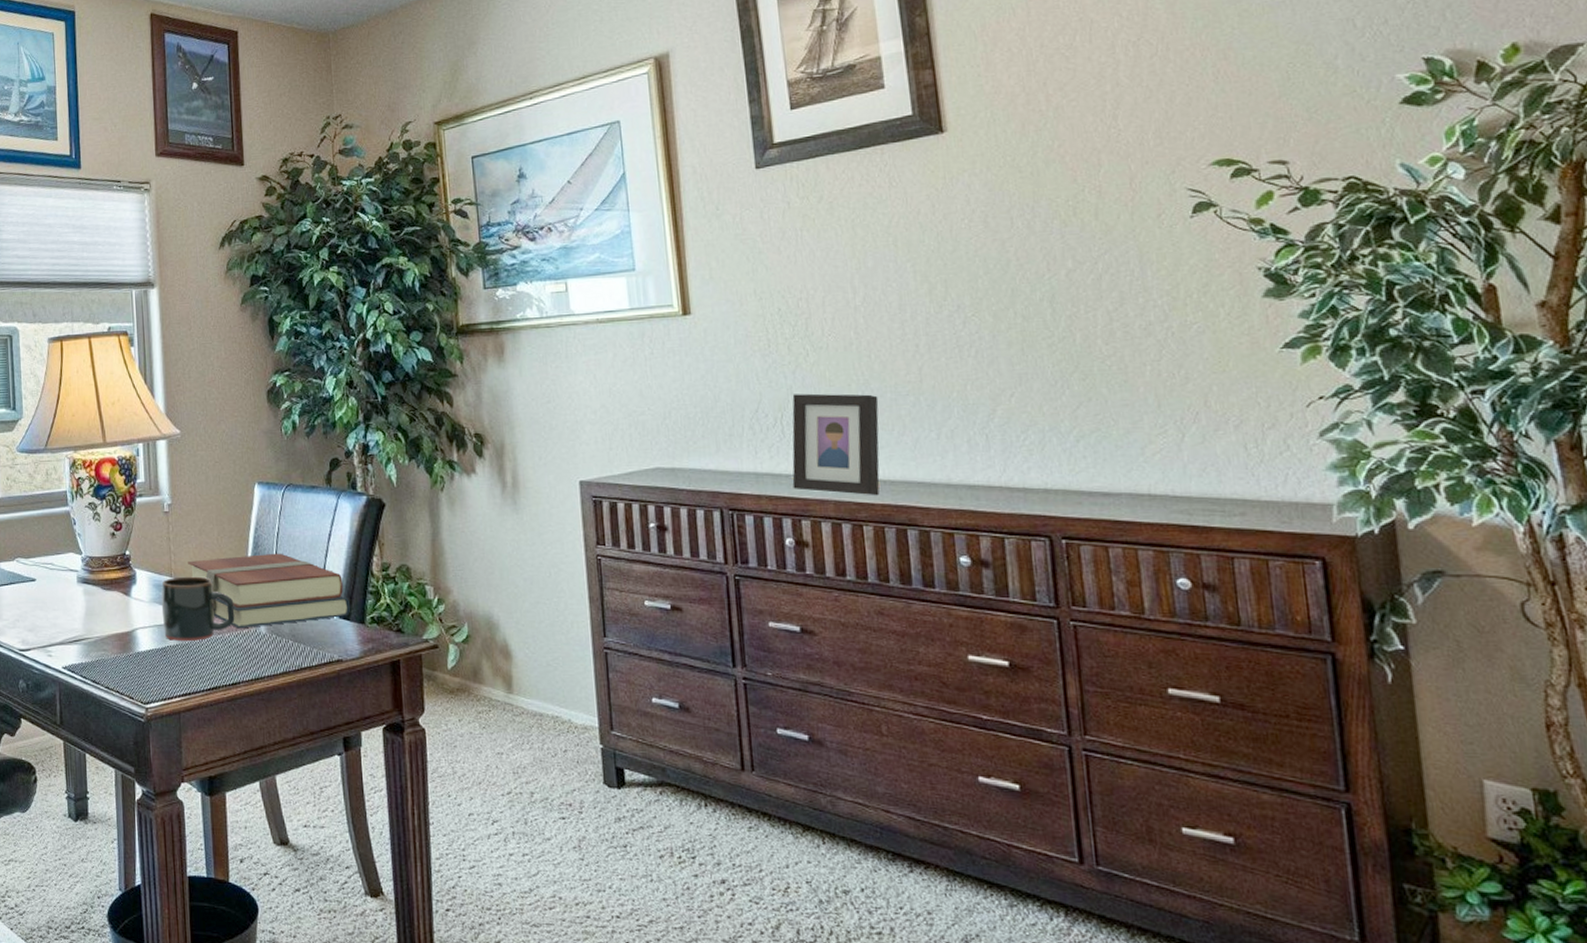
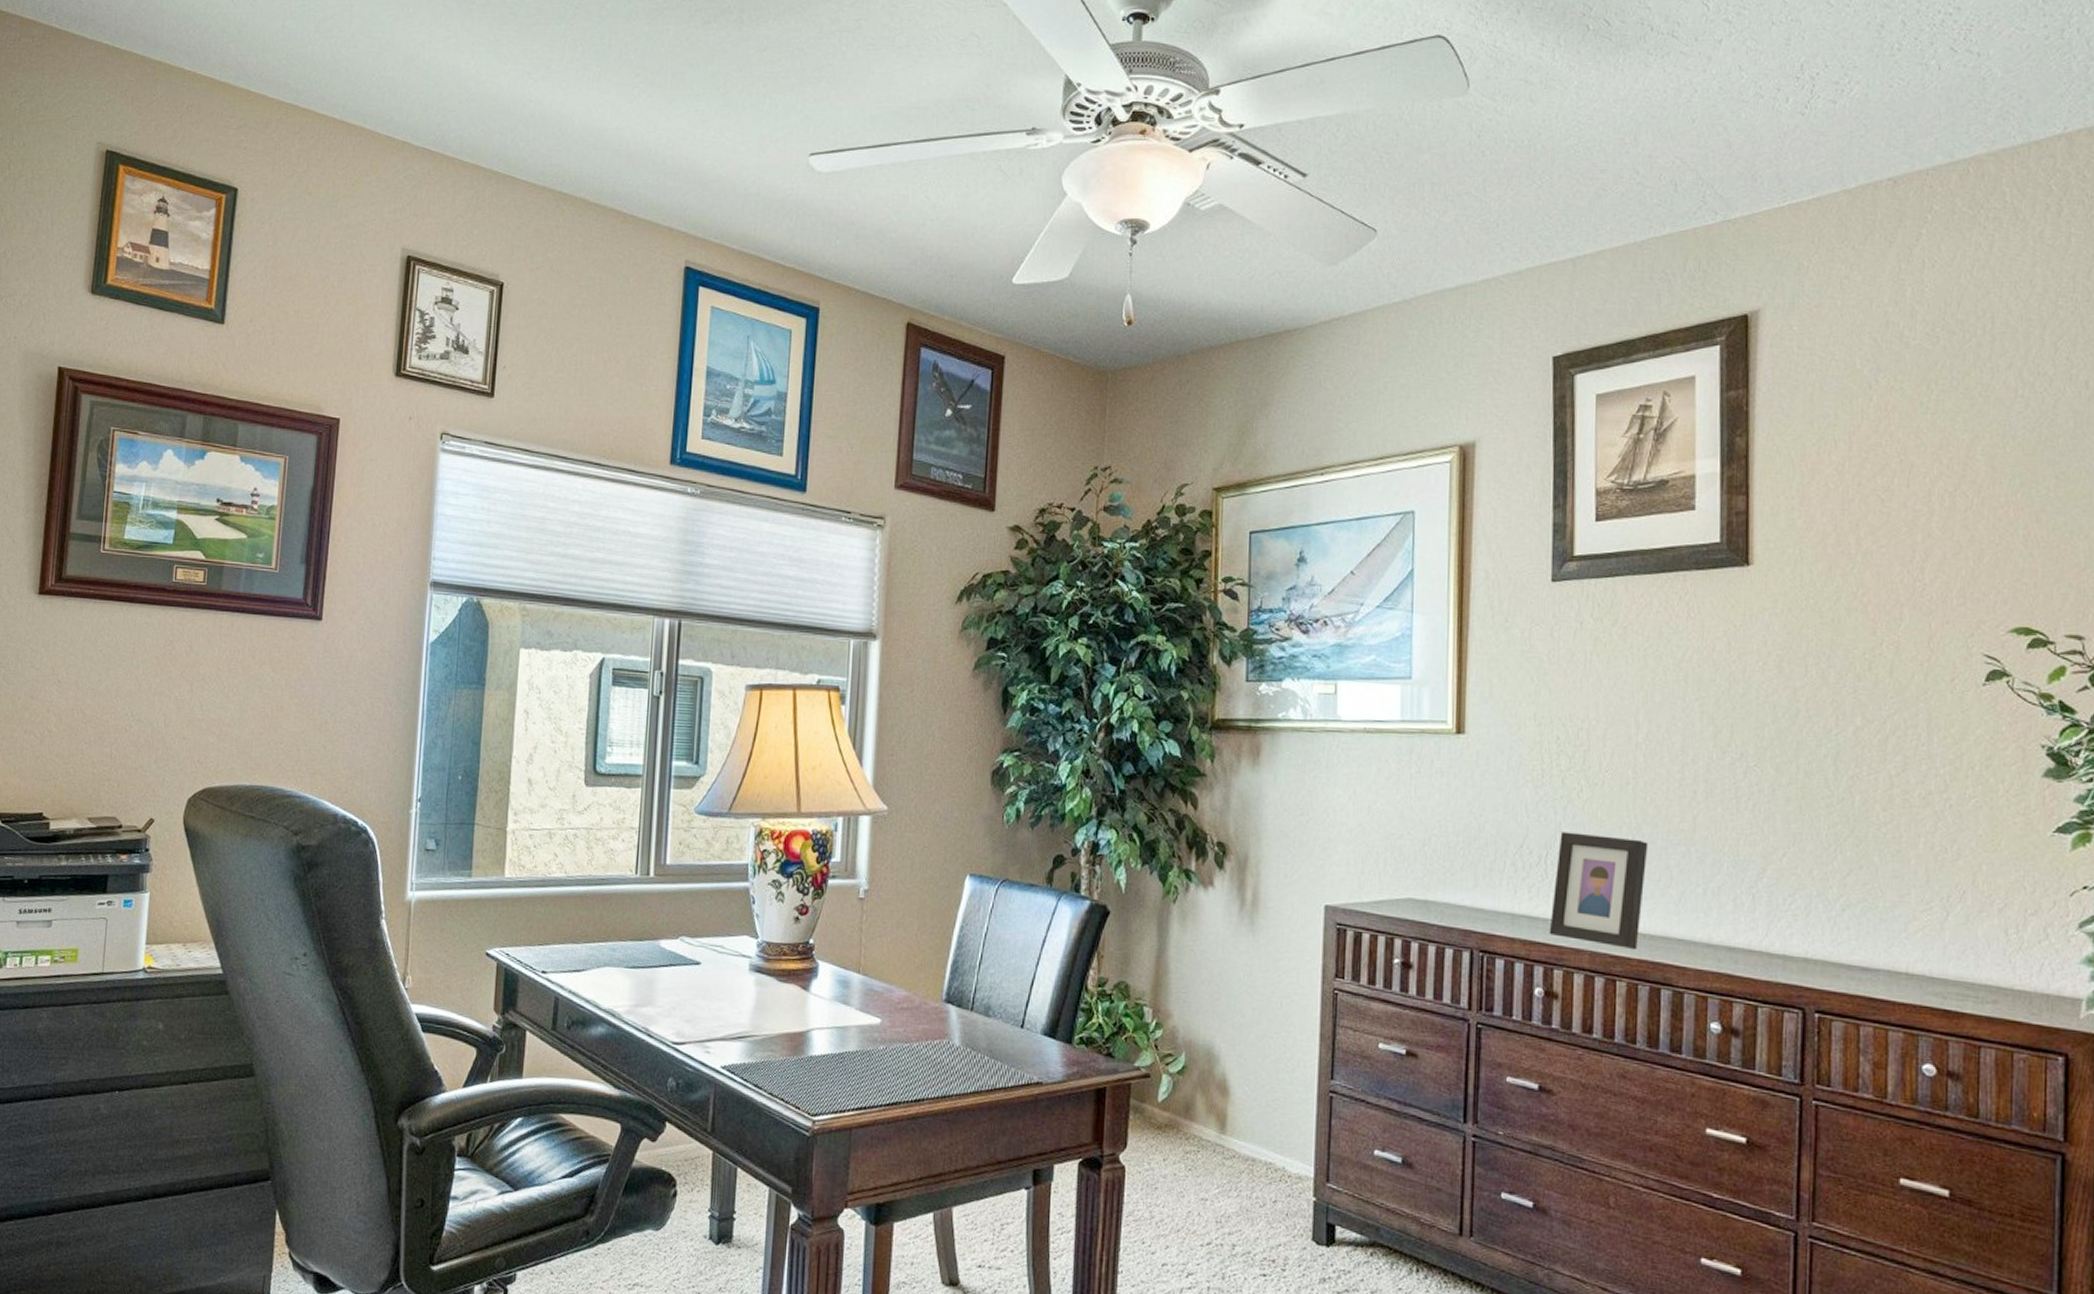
mug: present [161,576,235,642] -> none [843,973,928,1049]
books: present [188,553,351,629] -> none [880,956,1059,1039]

